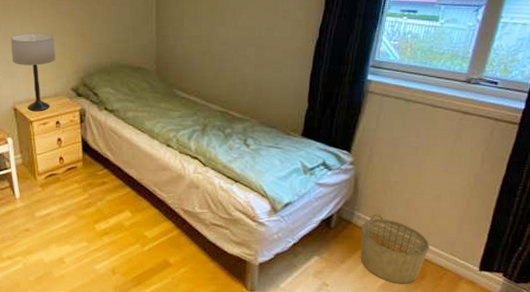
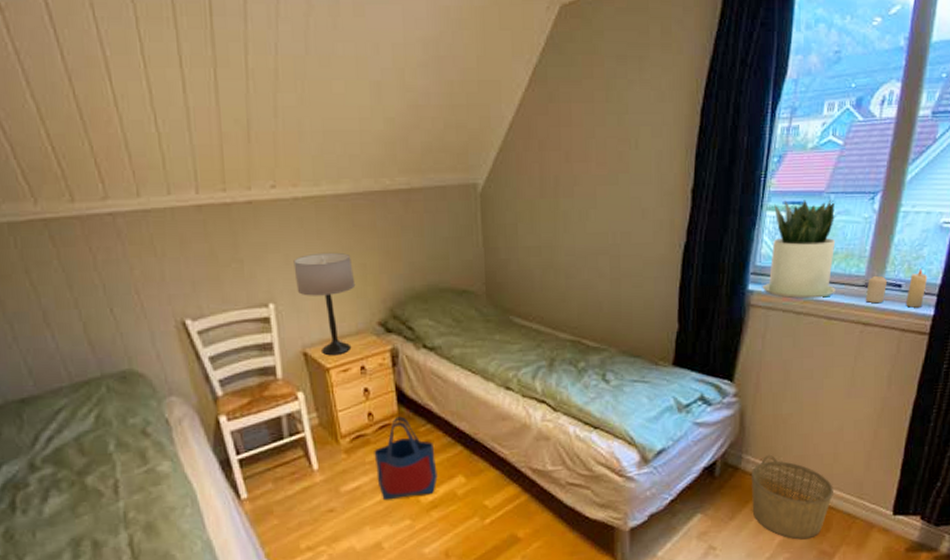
tote bag: none [62,161,110,225] -> present [374,416,438,499]
planter: none [379,9,445,89] -> present [763,199,836,299]
candle: none [465,73,485,97] -> present [865,275,887,304]
candle: none [500,70,521,102] -> present [905,268,928,308]

